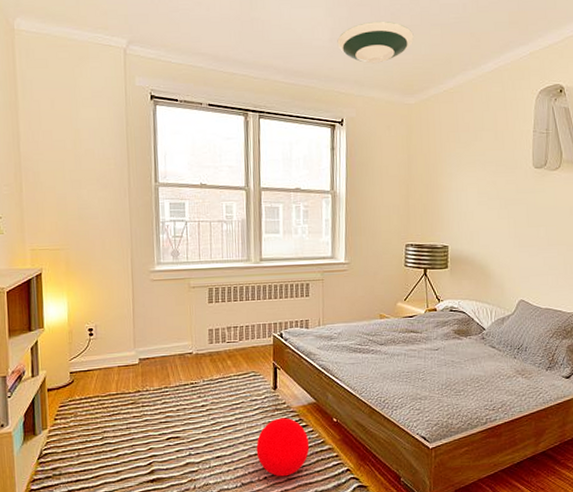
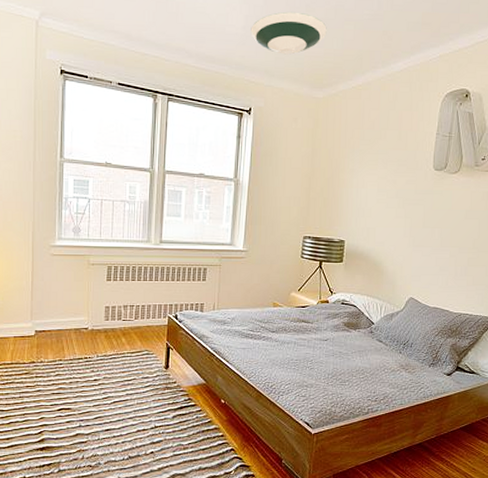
ball: present [256,417,310,477] -> none [145,396,197,452]

